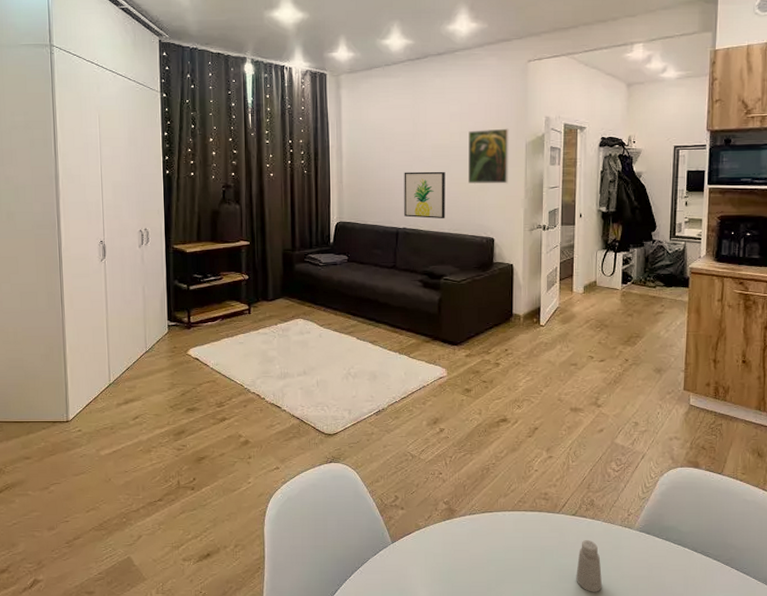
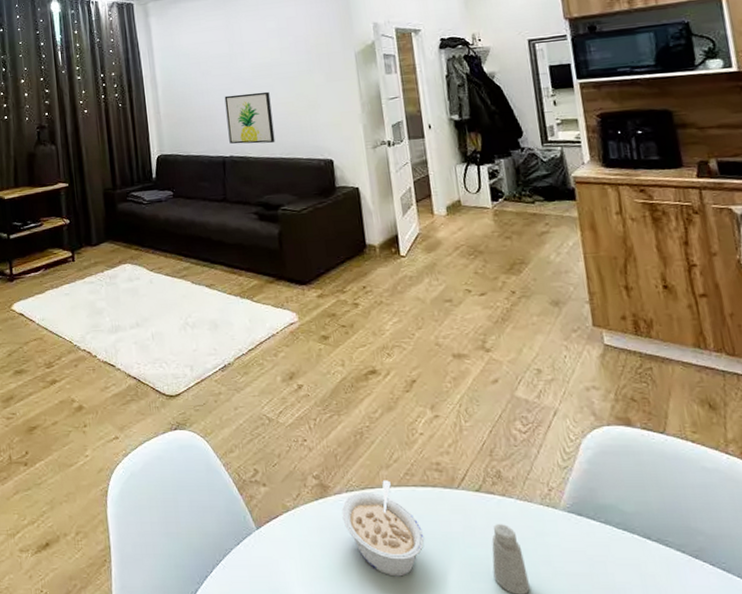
legume: none [464,506,527,579] -> present [341,480,425,577]
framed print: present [467,128,509,184] -> none [289,39,341,103]

